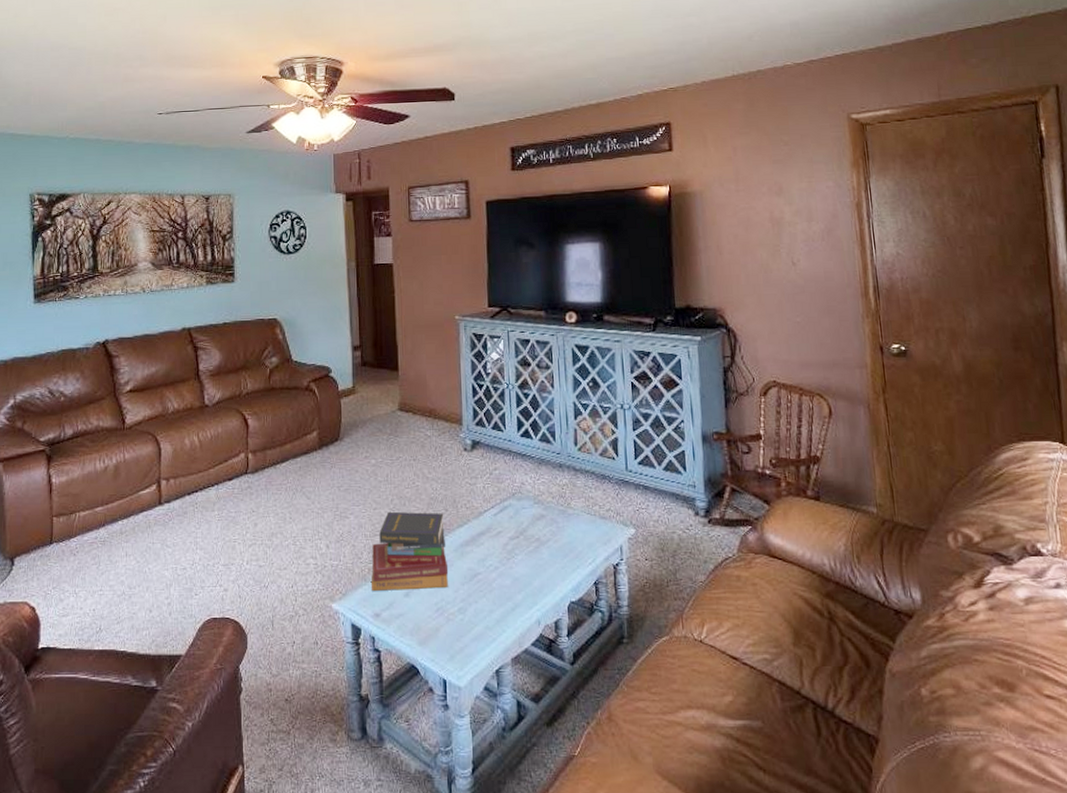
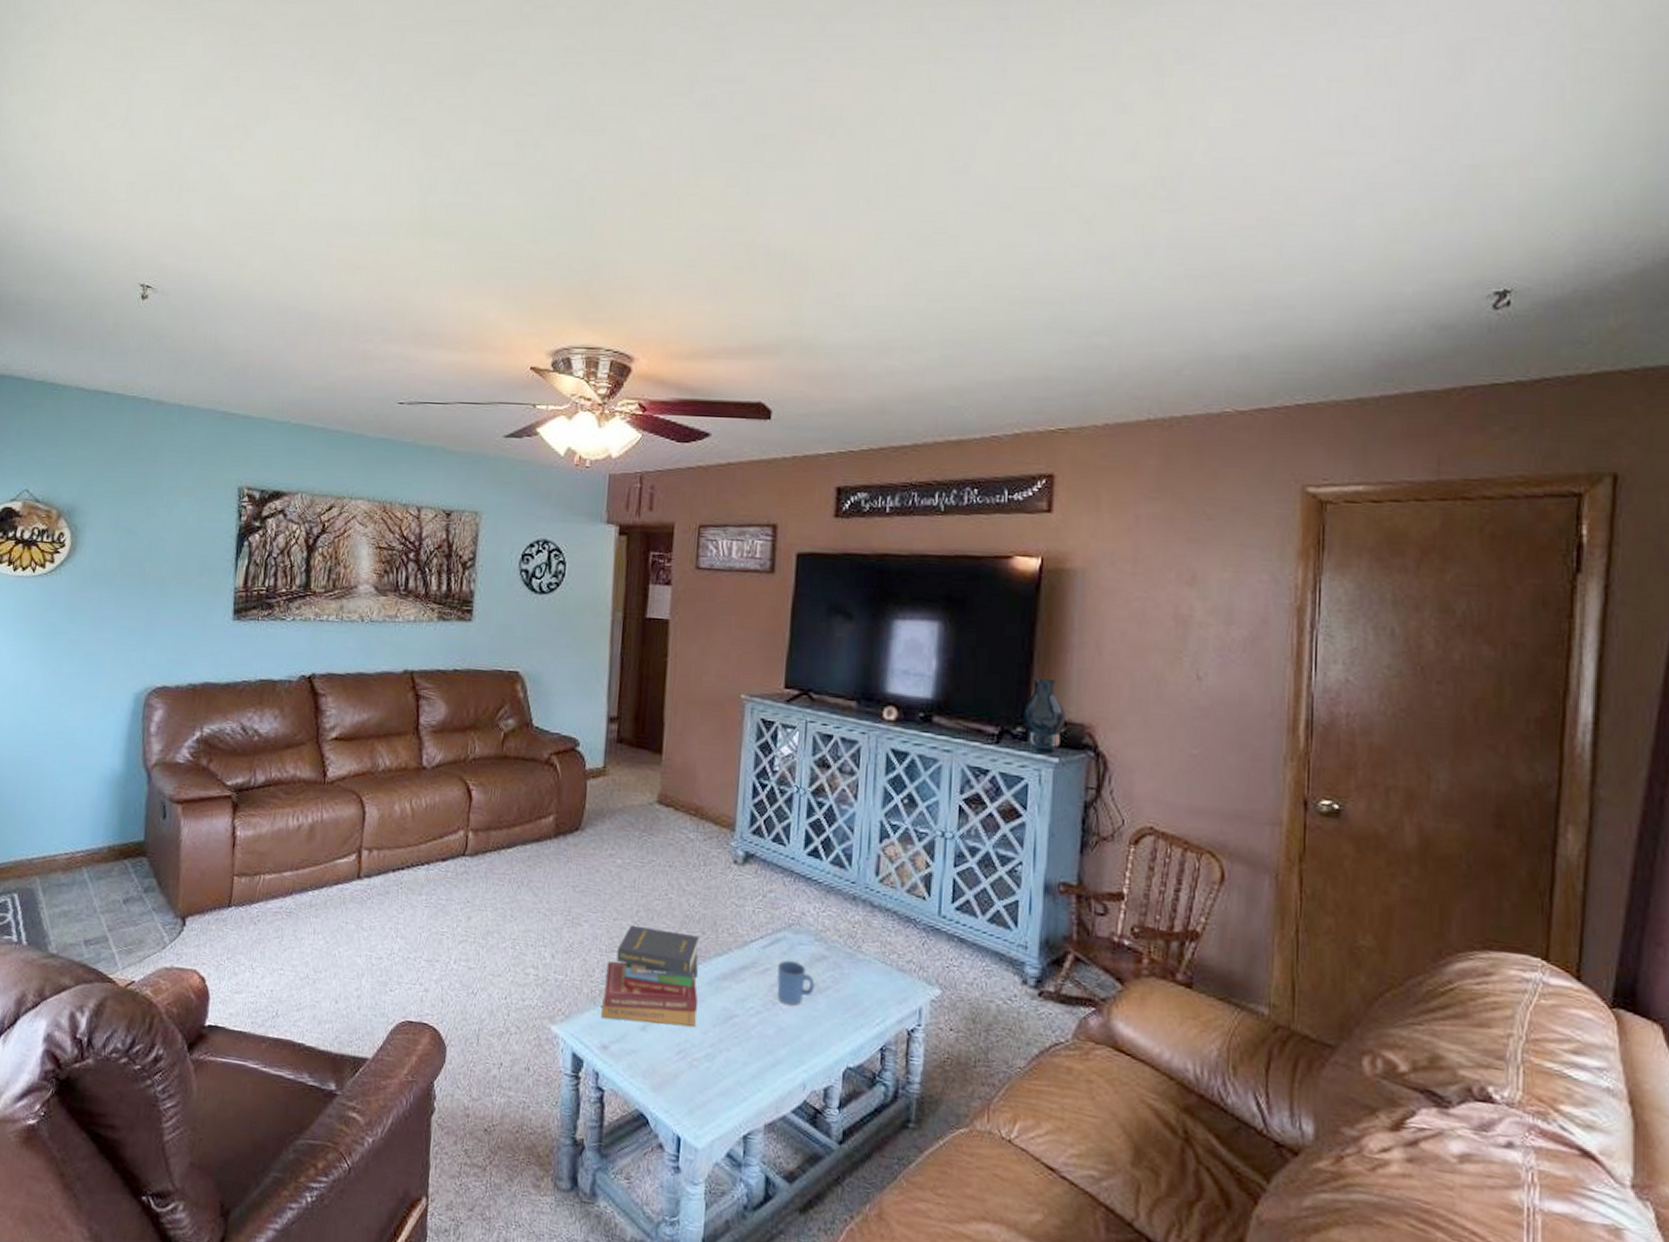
mug: none [508,522,538,558] -> present [777,960,815,1006]
vase: none [669,277,702,334] -> present [1022,679,1066,754]

